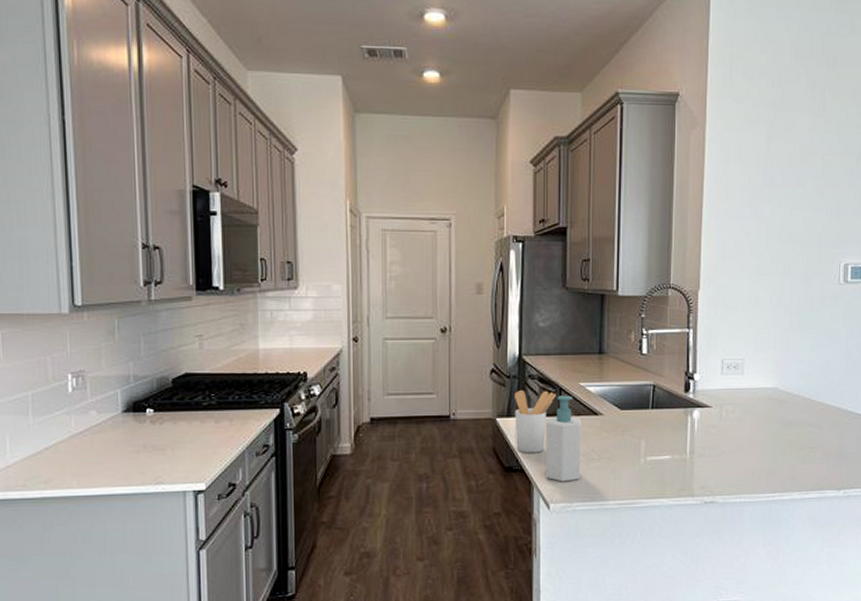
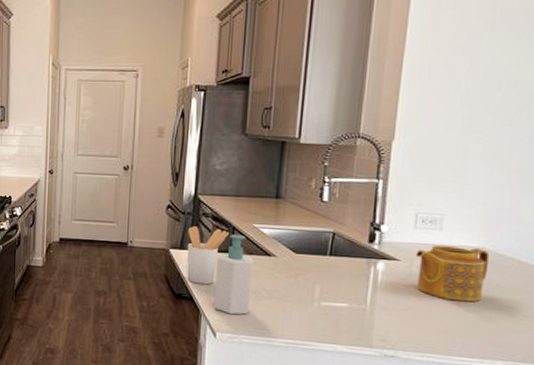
teapot: none [724,389,782,441] -> present [415,245,490,303]

